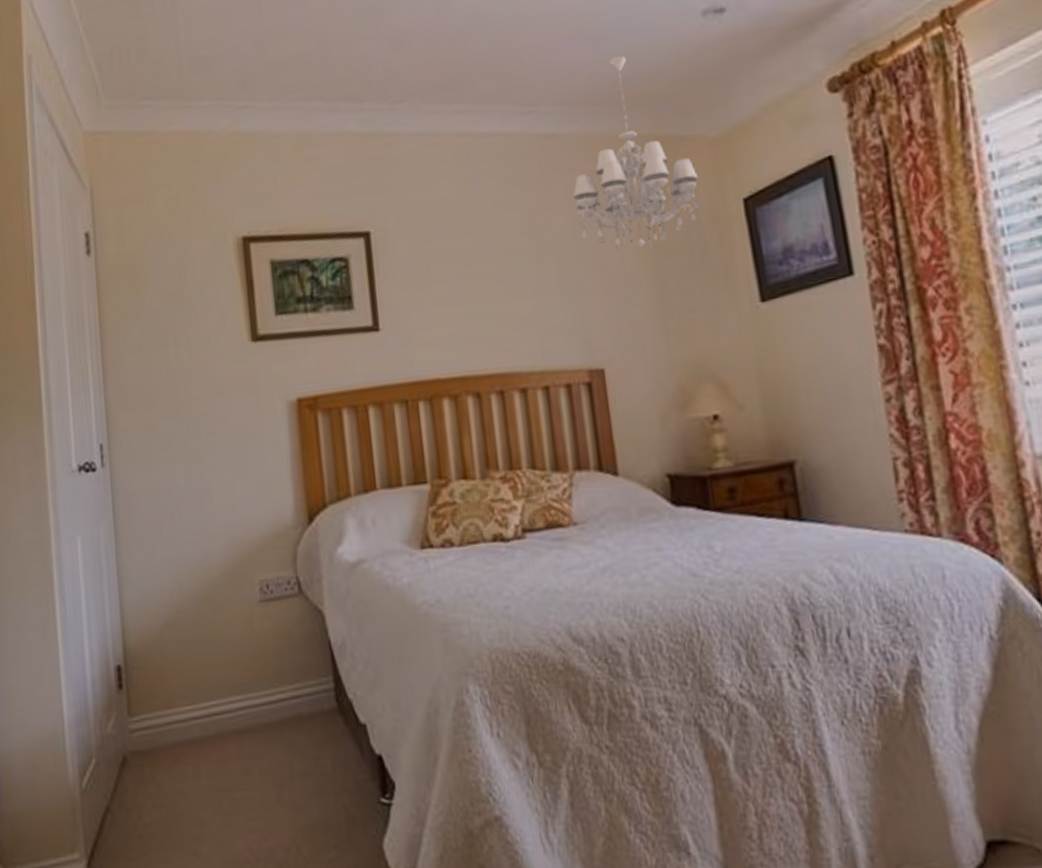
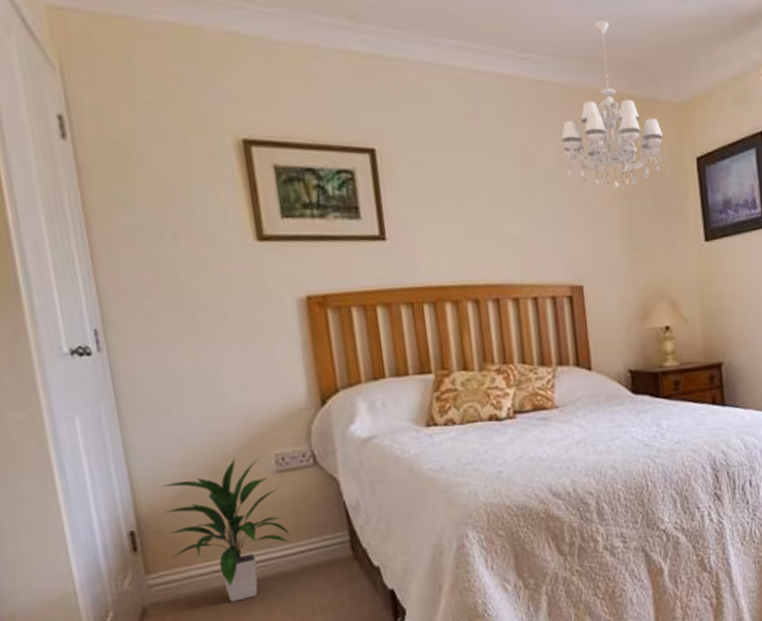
indoor plant: none [146,583,273,756] -> present [160,457,291,602]

